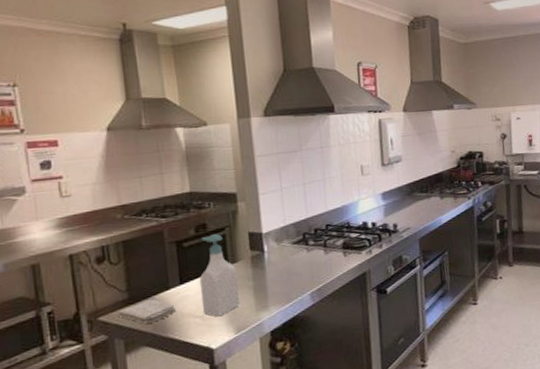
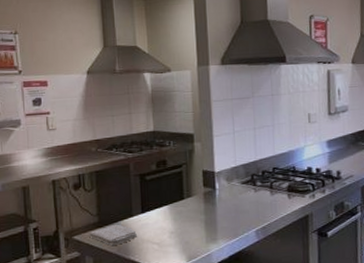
soap bottle: present [199,234,240,317] -> none [158,170,193,245]

